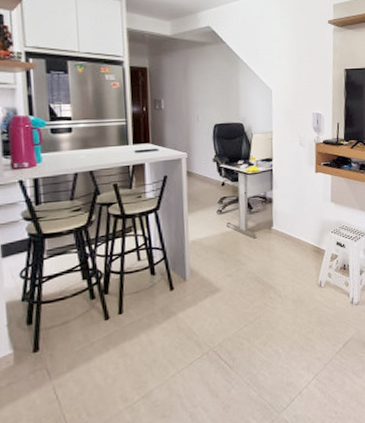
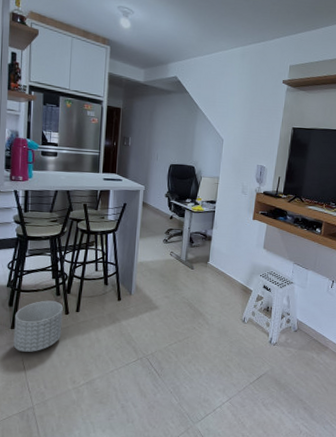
planter: none [37,306,103,379] -> present [13,300,63,352]

